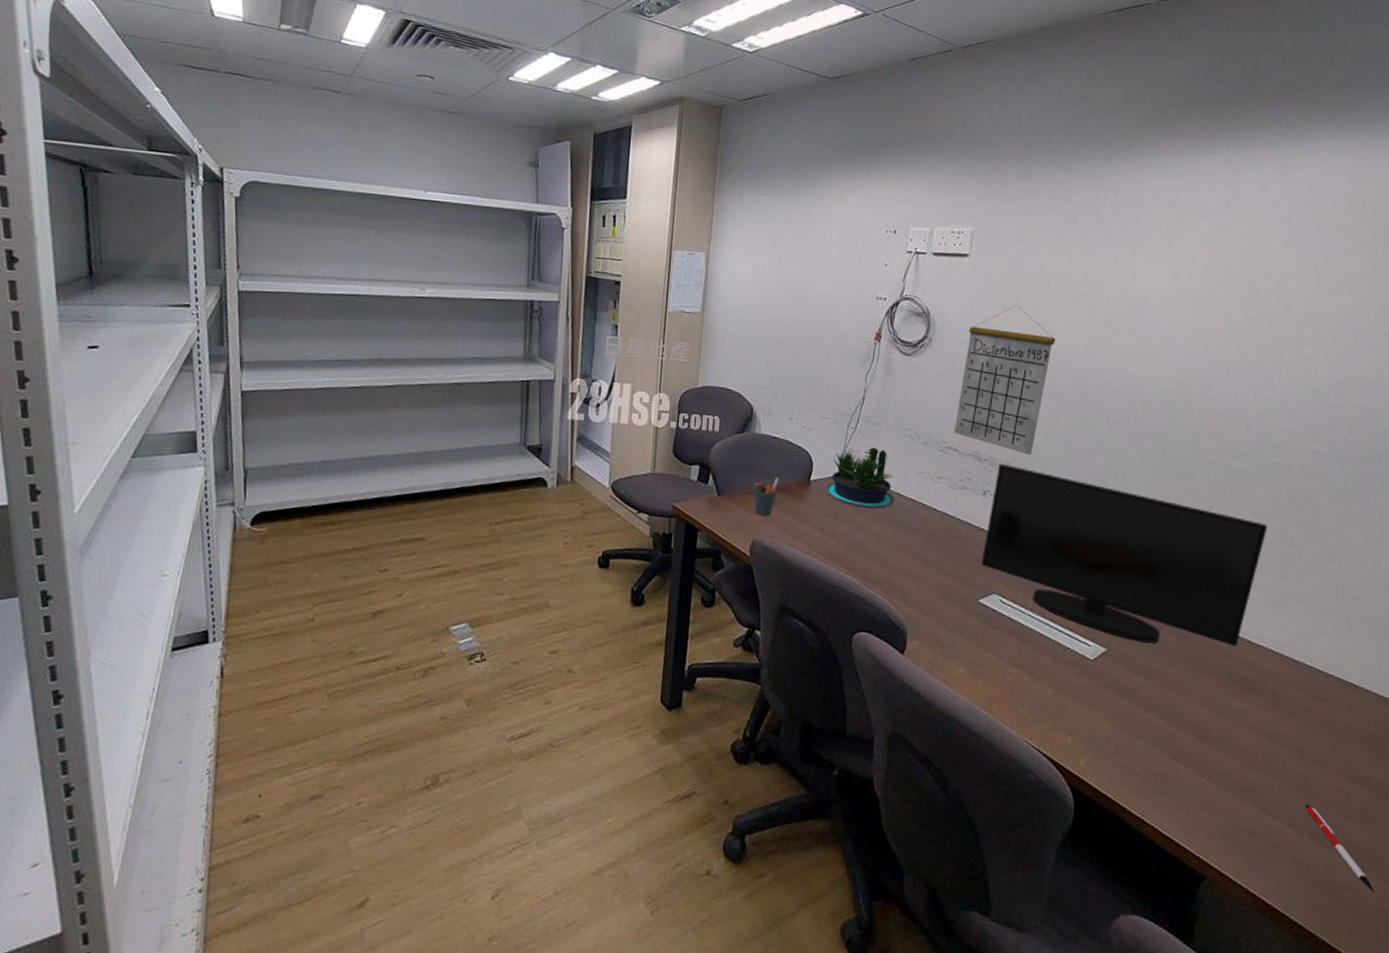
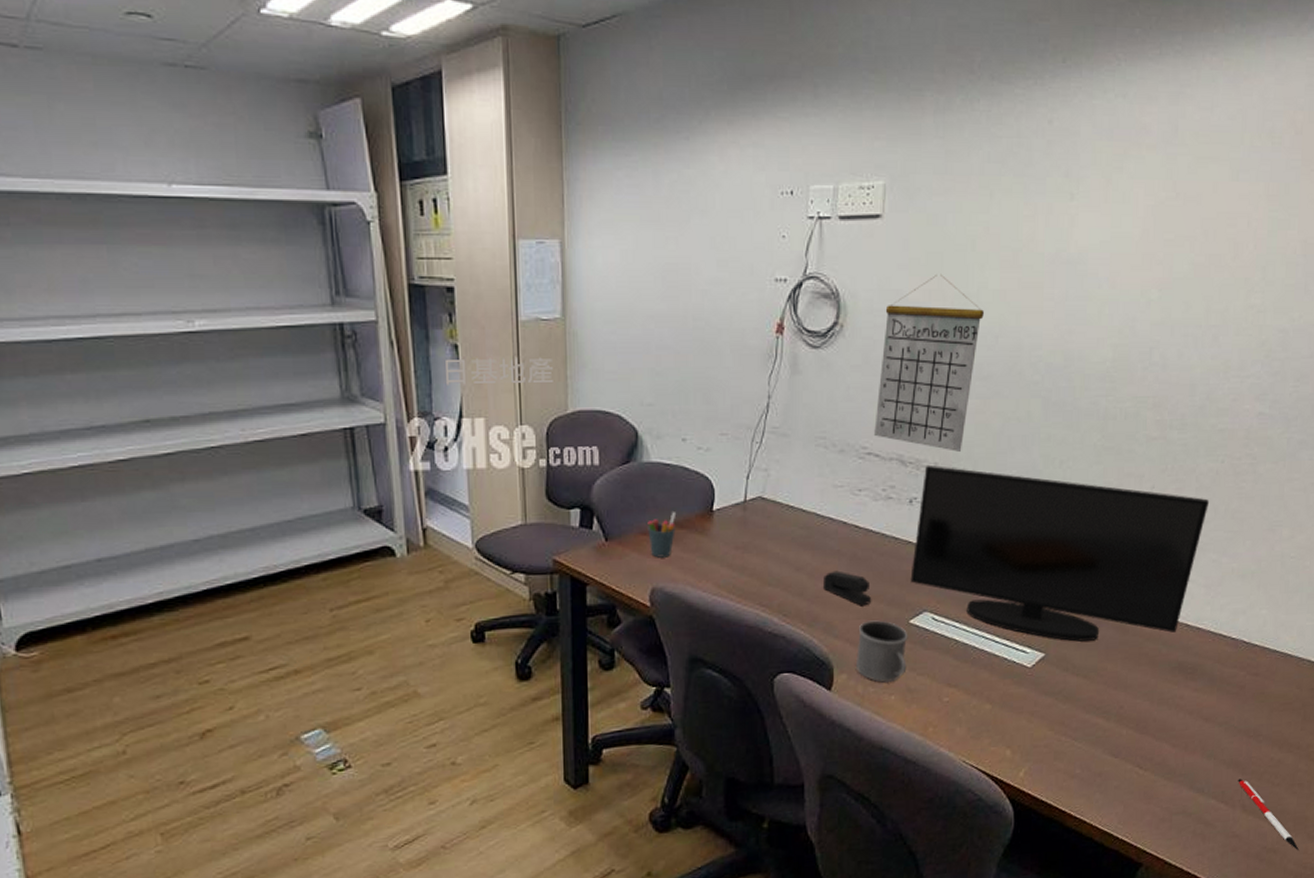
potted plant: present [824,447,895,509] -> none [730,463,812,536]
stapler: none [901,546,946,581] -> present [822,570,872,606]
mug: none [928,595,977,655] -> present [856,620,908,683]

